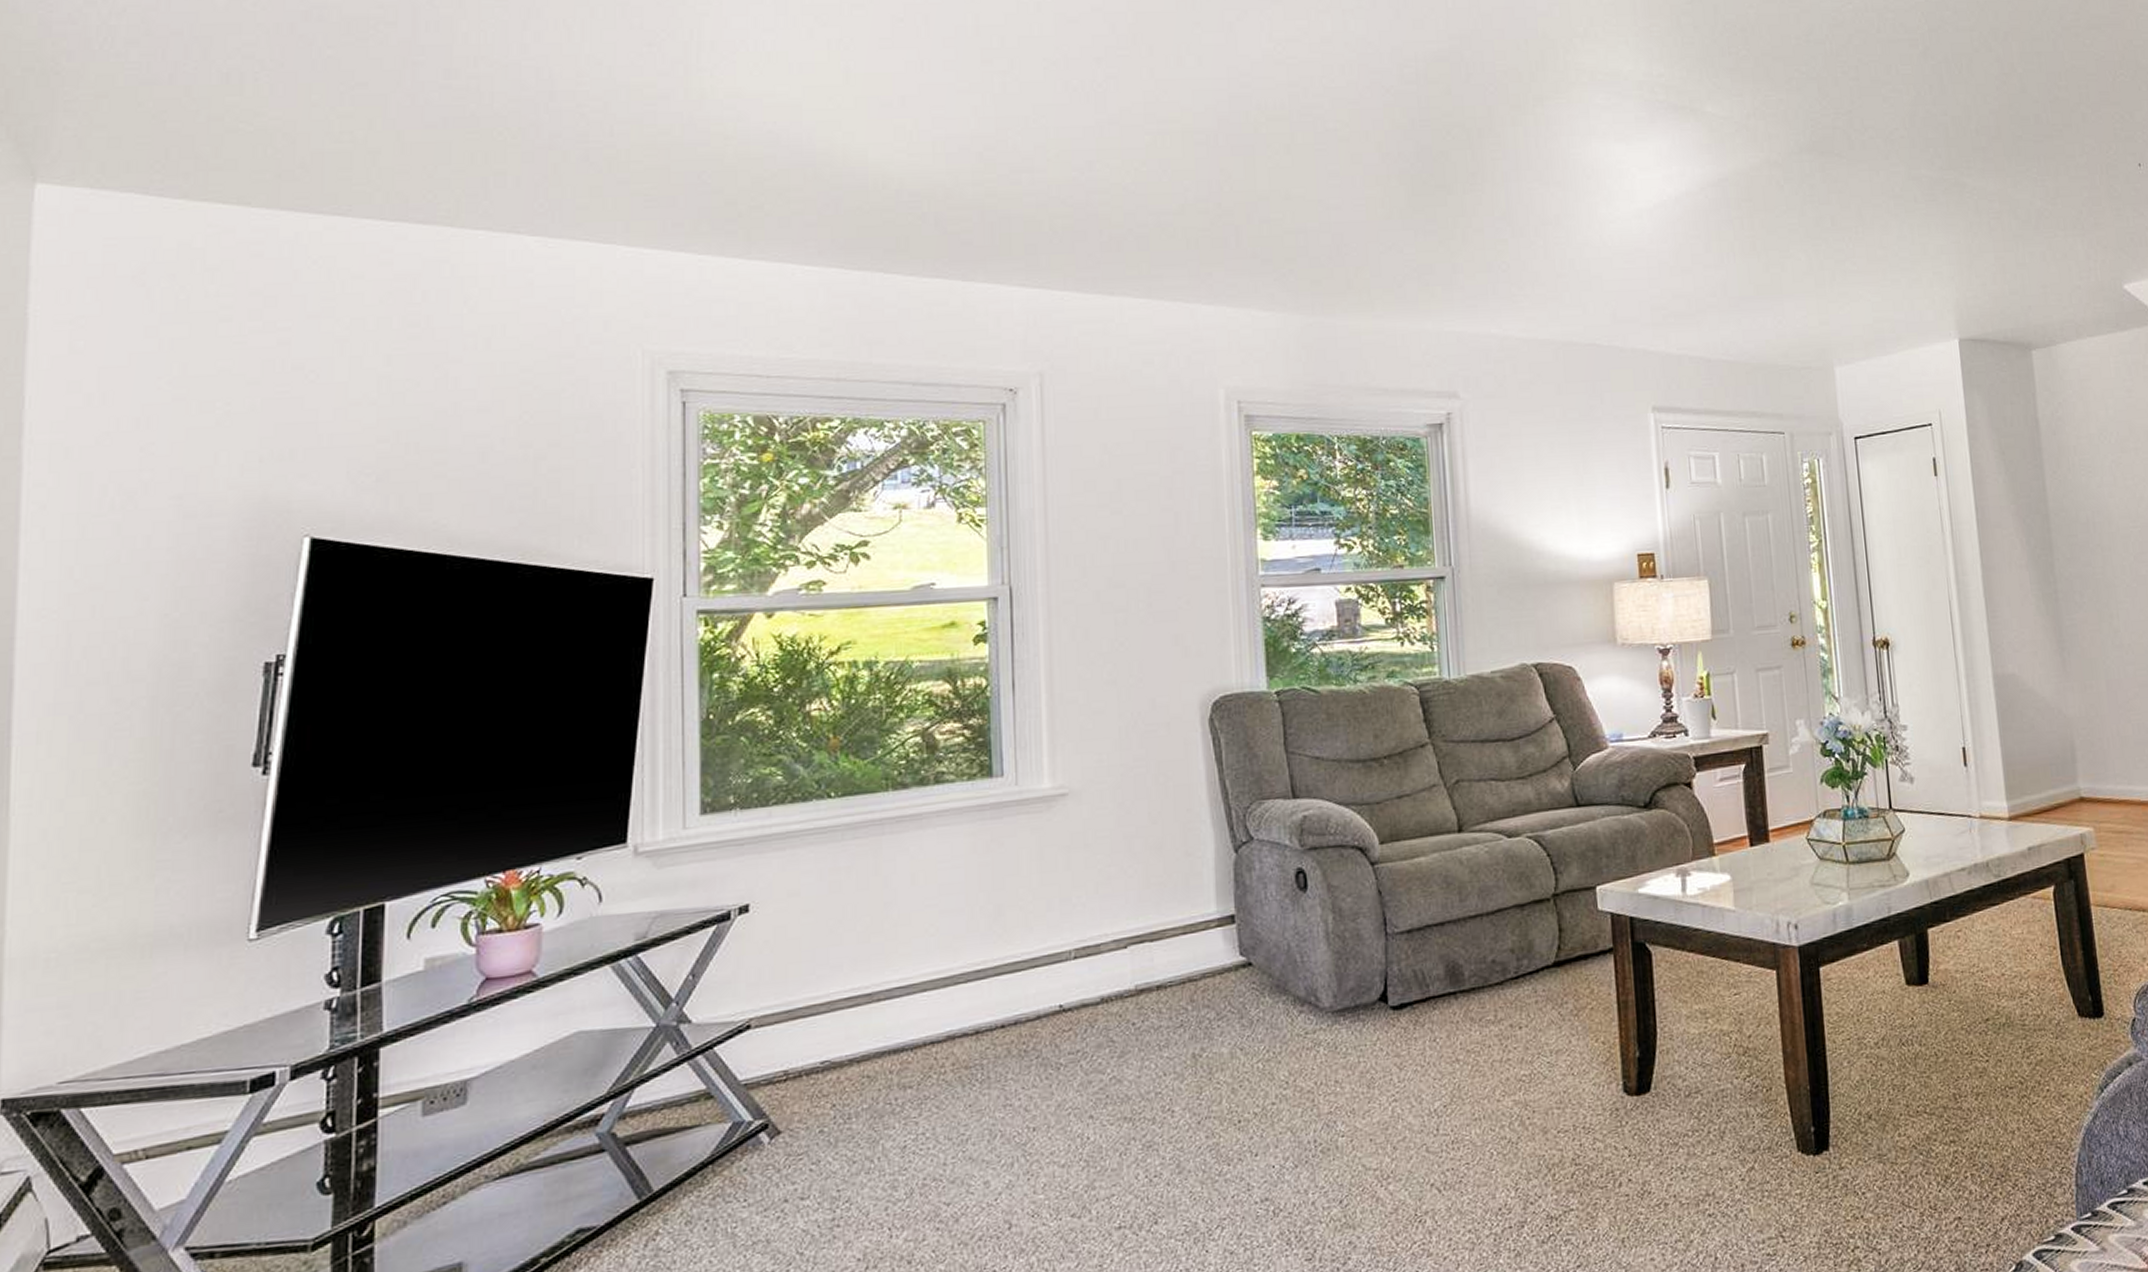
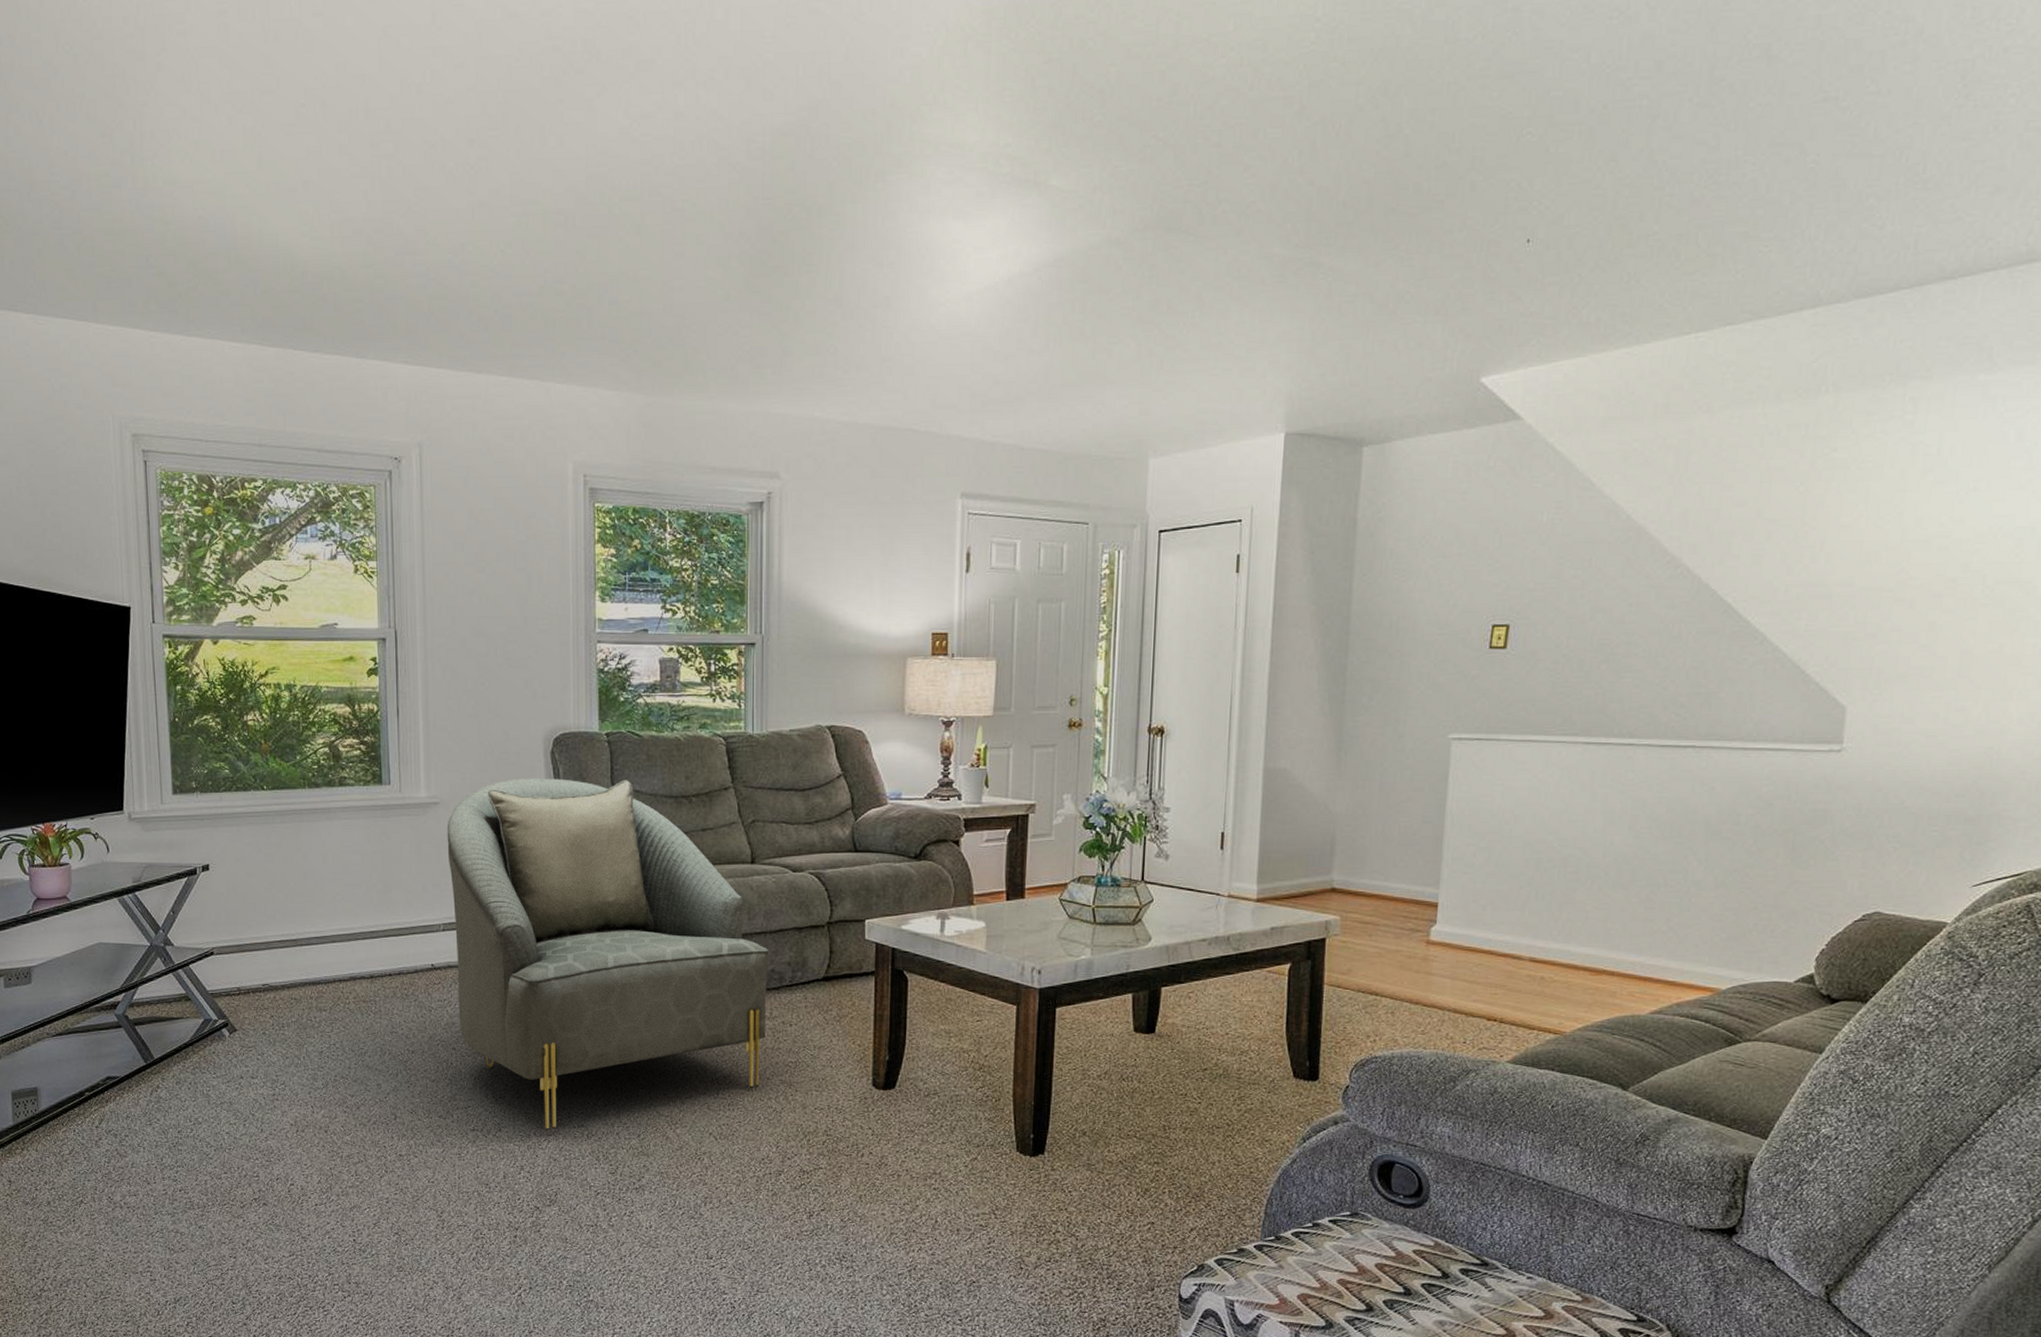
armchair: none [1078,745,1491,1213] -> present [447,778,769,1131]

